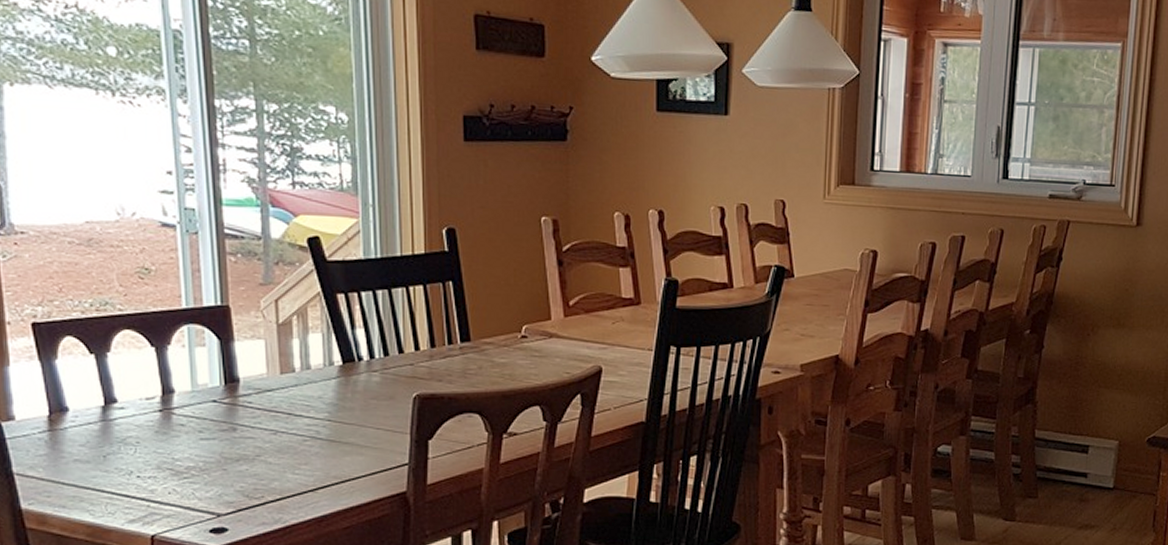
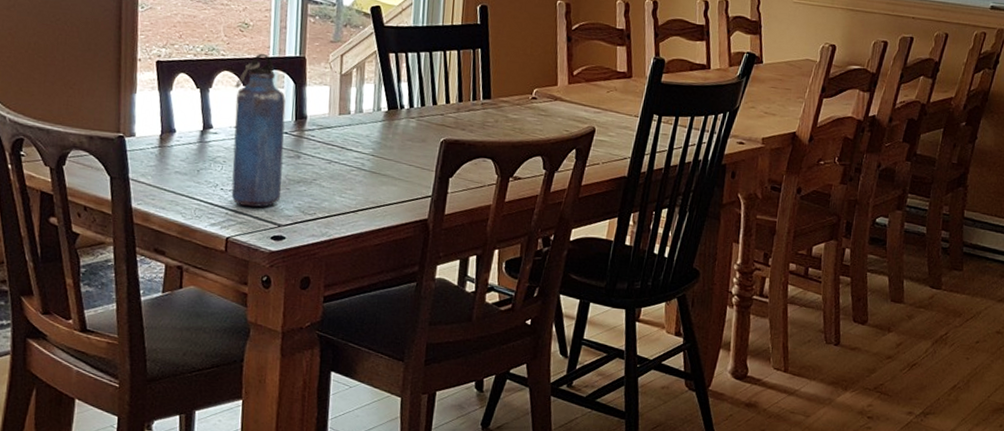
water bottle: none [140,304,217,496] -> present [231,53,286,208]

